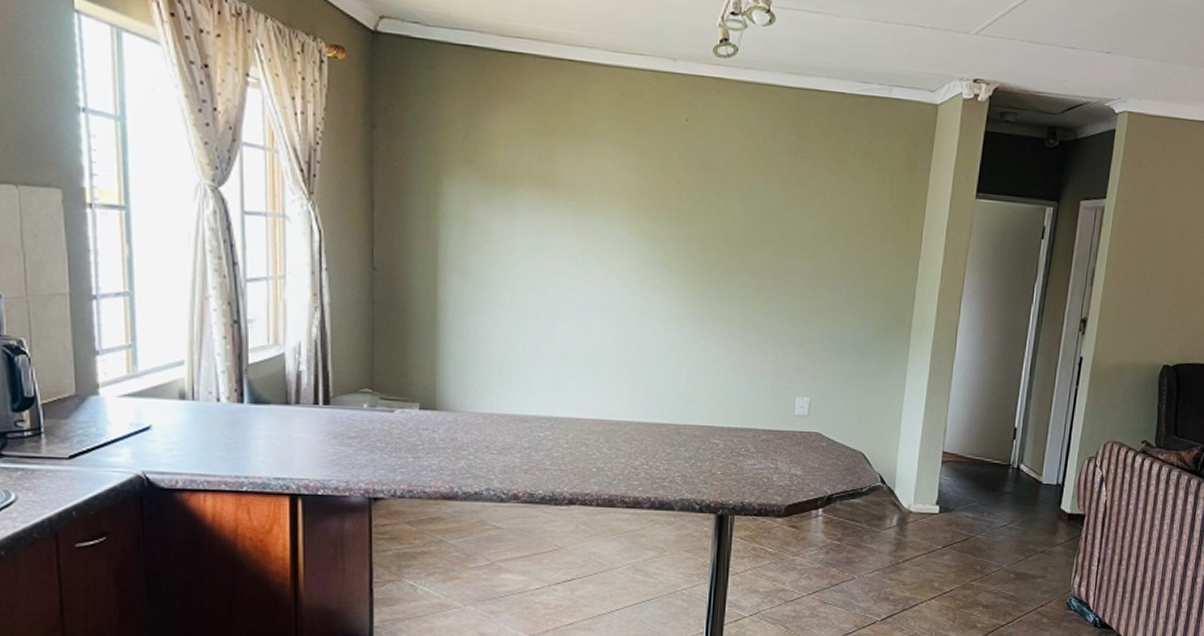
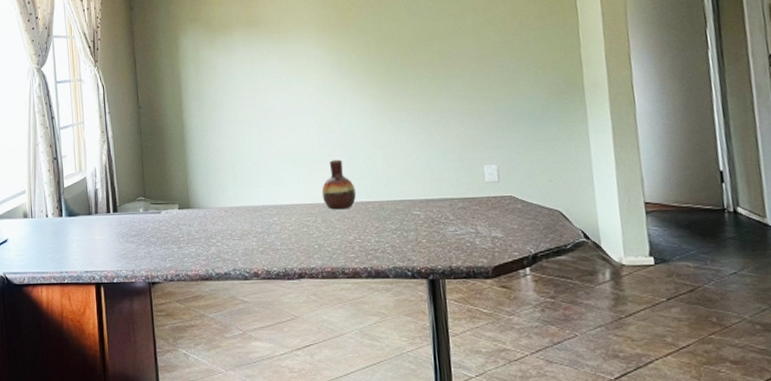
vase: none [609,370,651,430] -> present [321,159,357,210]

